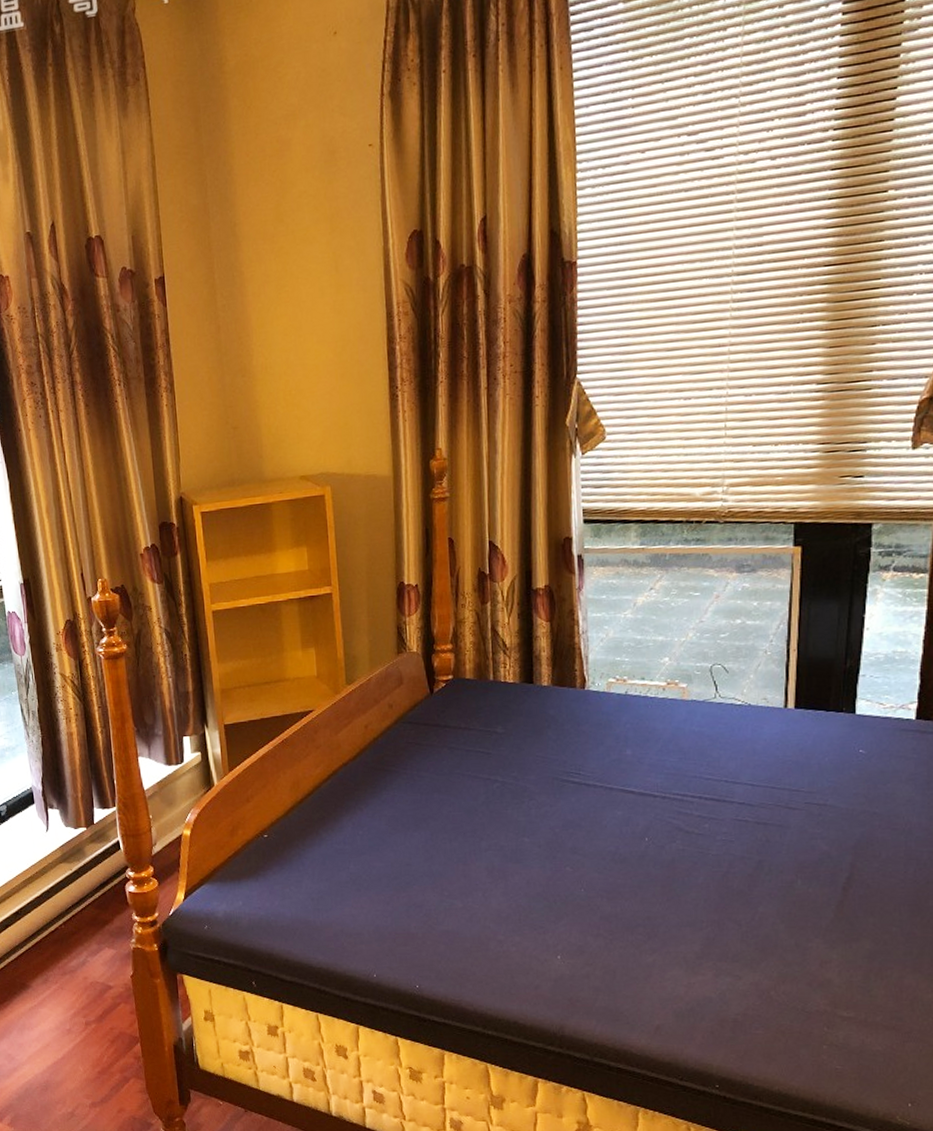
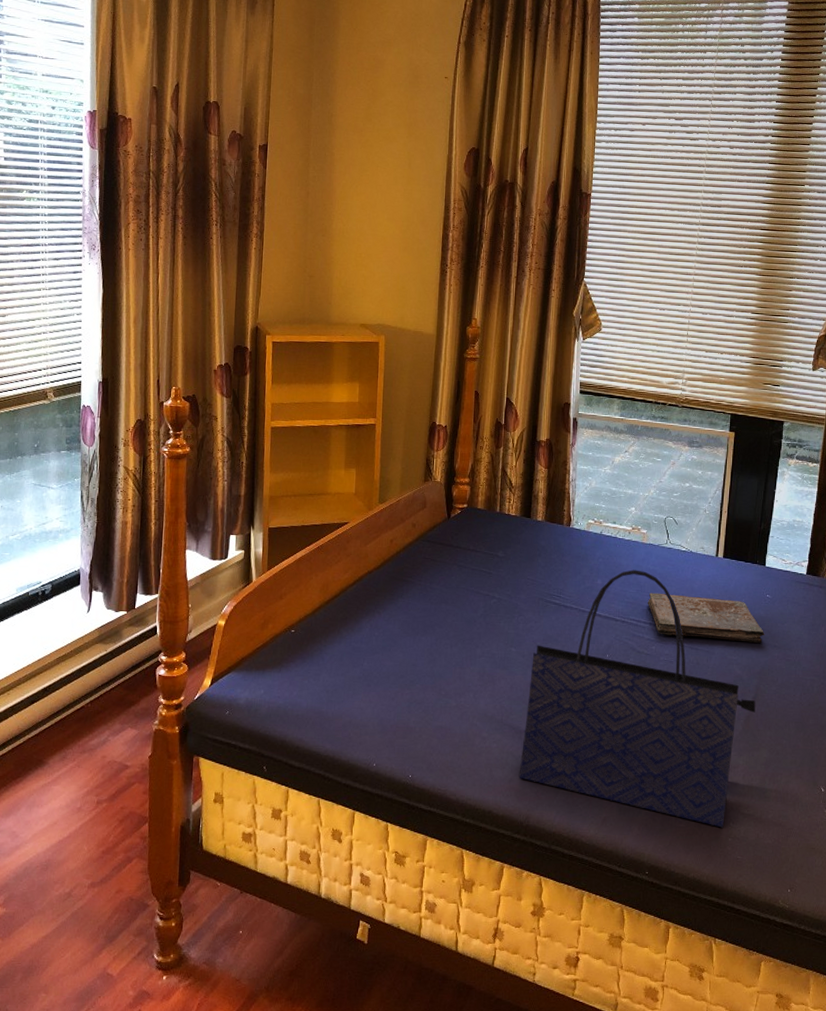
tote bag: none [546,733,851,1034] -> present [518,570,756,828]
book: none [694,759,859,811] -> present [647,592,765,643]

